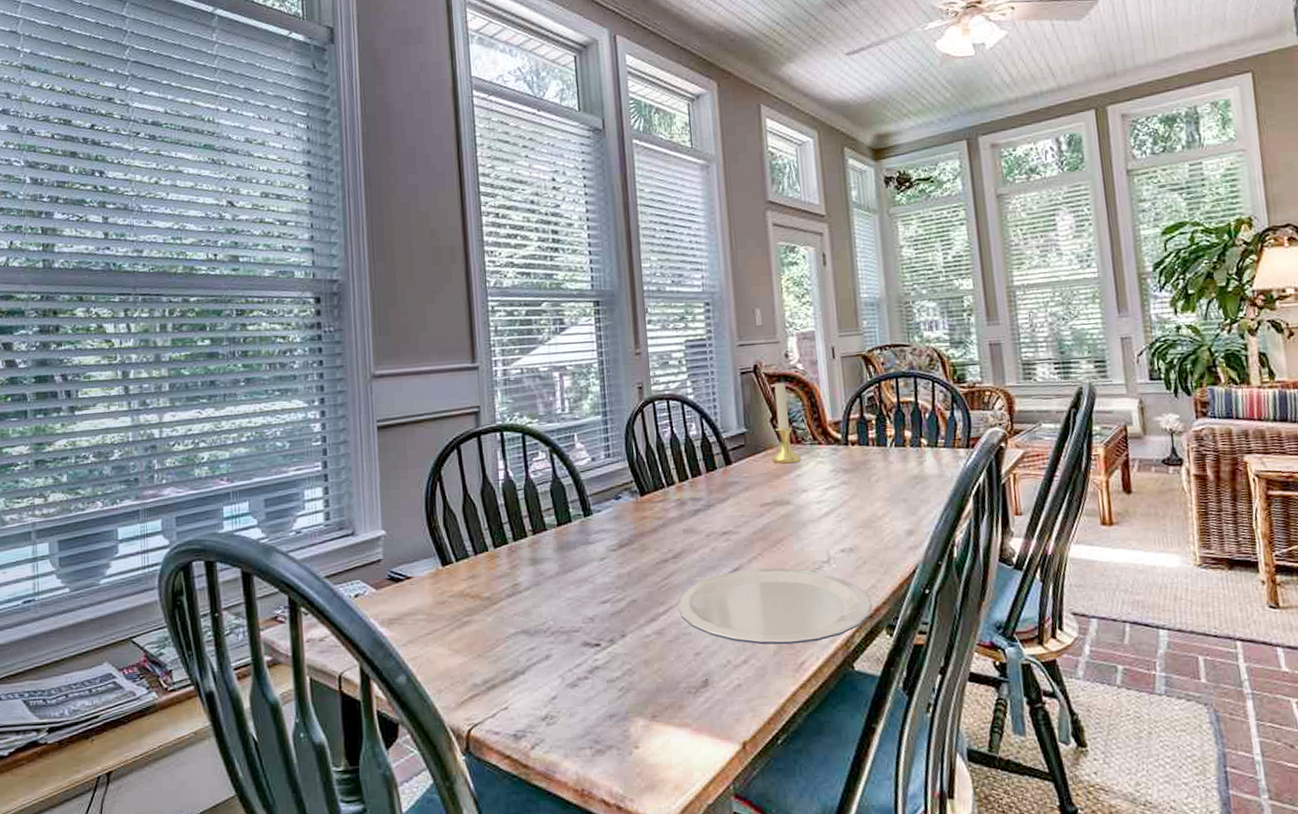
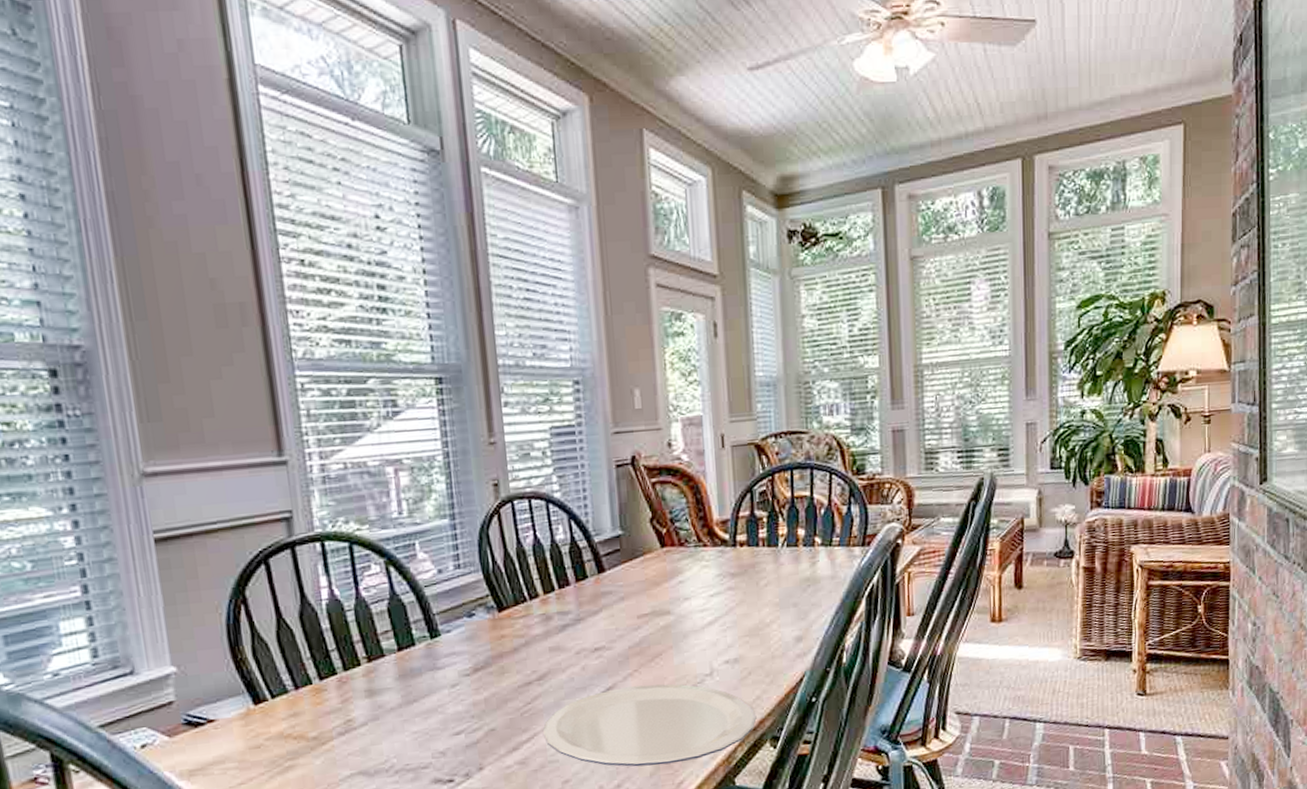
candle holder: present [772,381,801,464] -> none [651,475,683,570]

